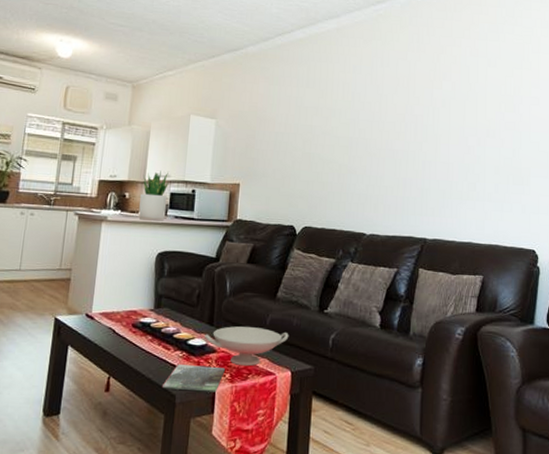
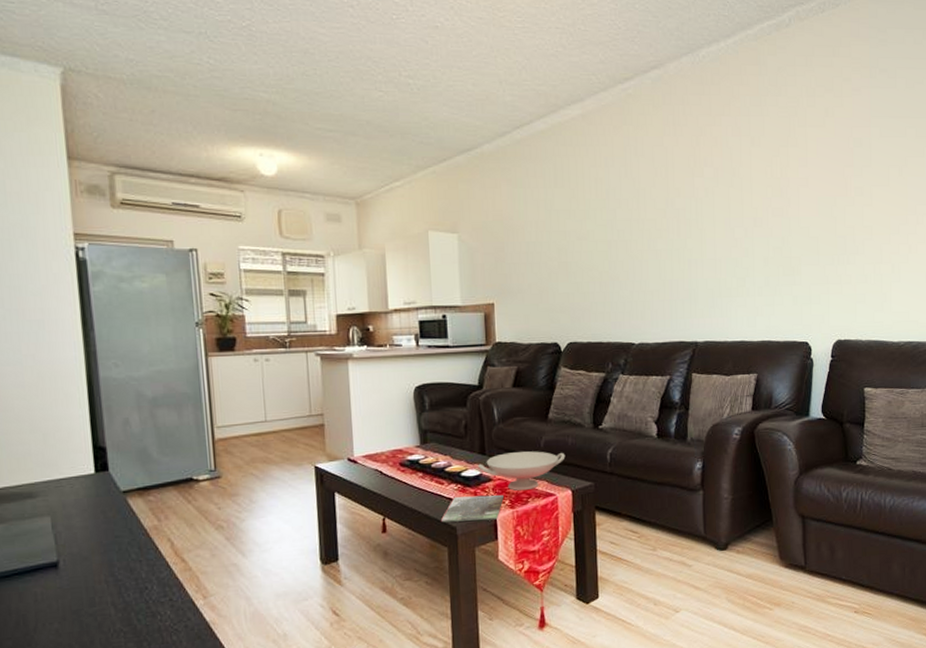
planter: present [138,170,169,221] -> none [386,297,417,354]

